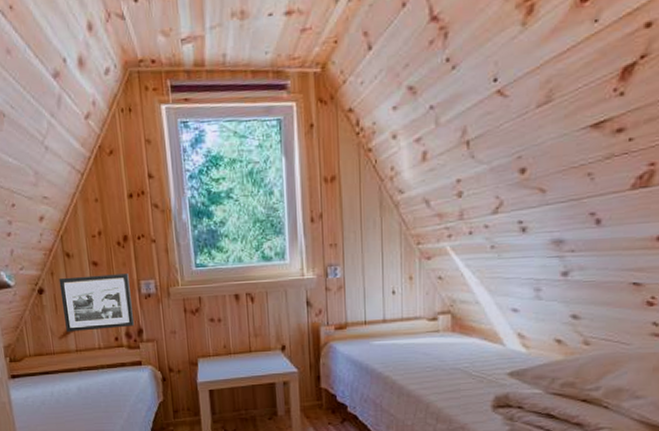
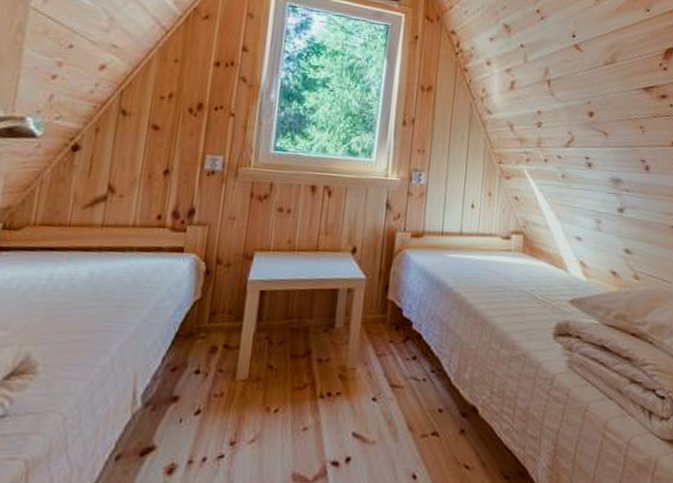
picture frame: present [58,273,135,332] -> none [95,136,194,205]

